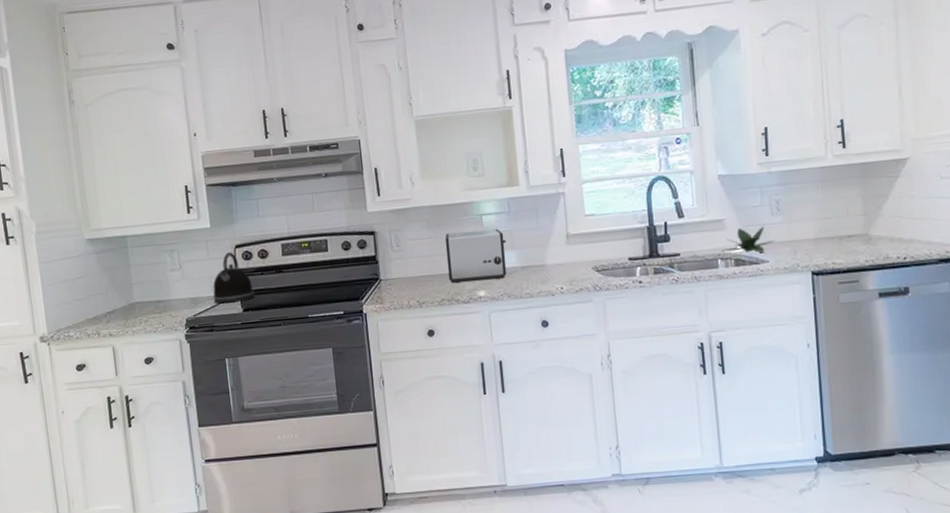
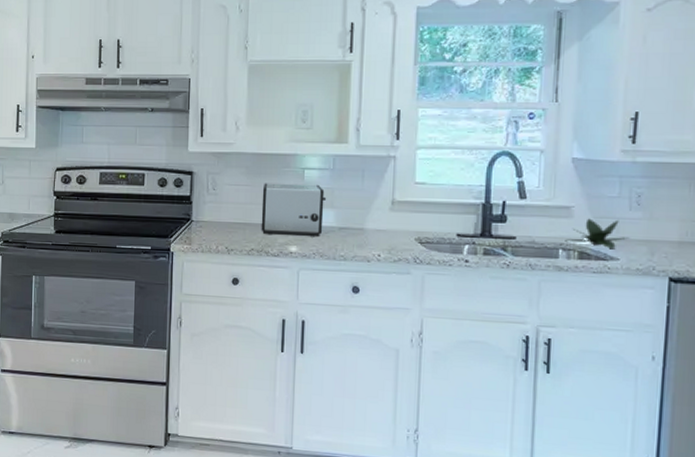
kettle: present [213,252,255,304] -> none [29,174,68,223]

